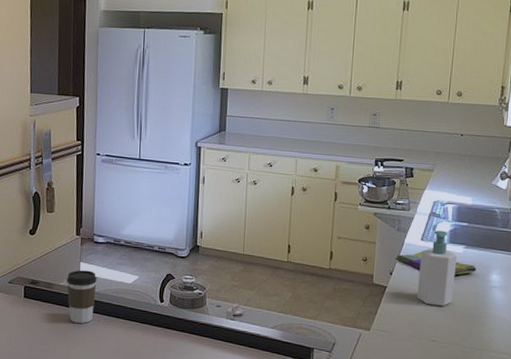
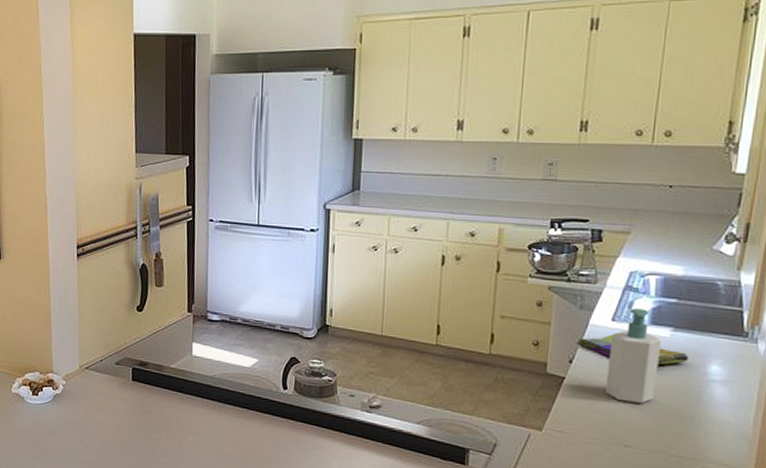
coffee cup: present [67,270,97,323] -> none [178,351,211,411]

